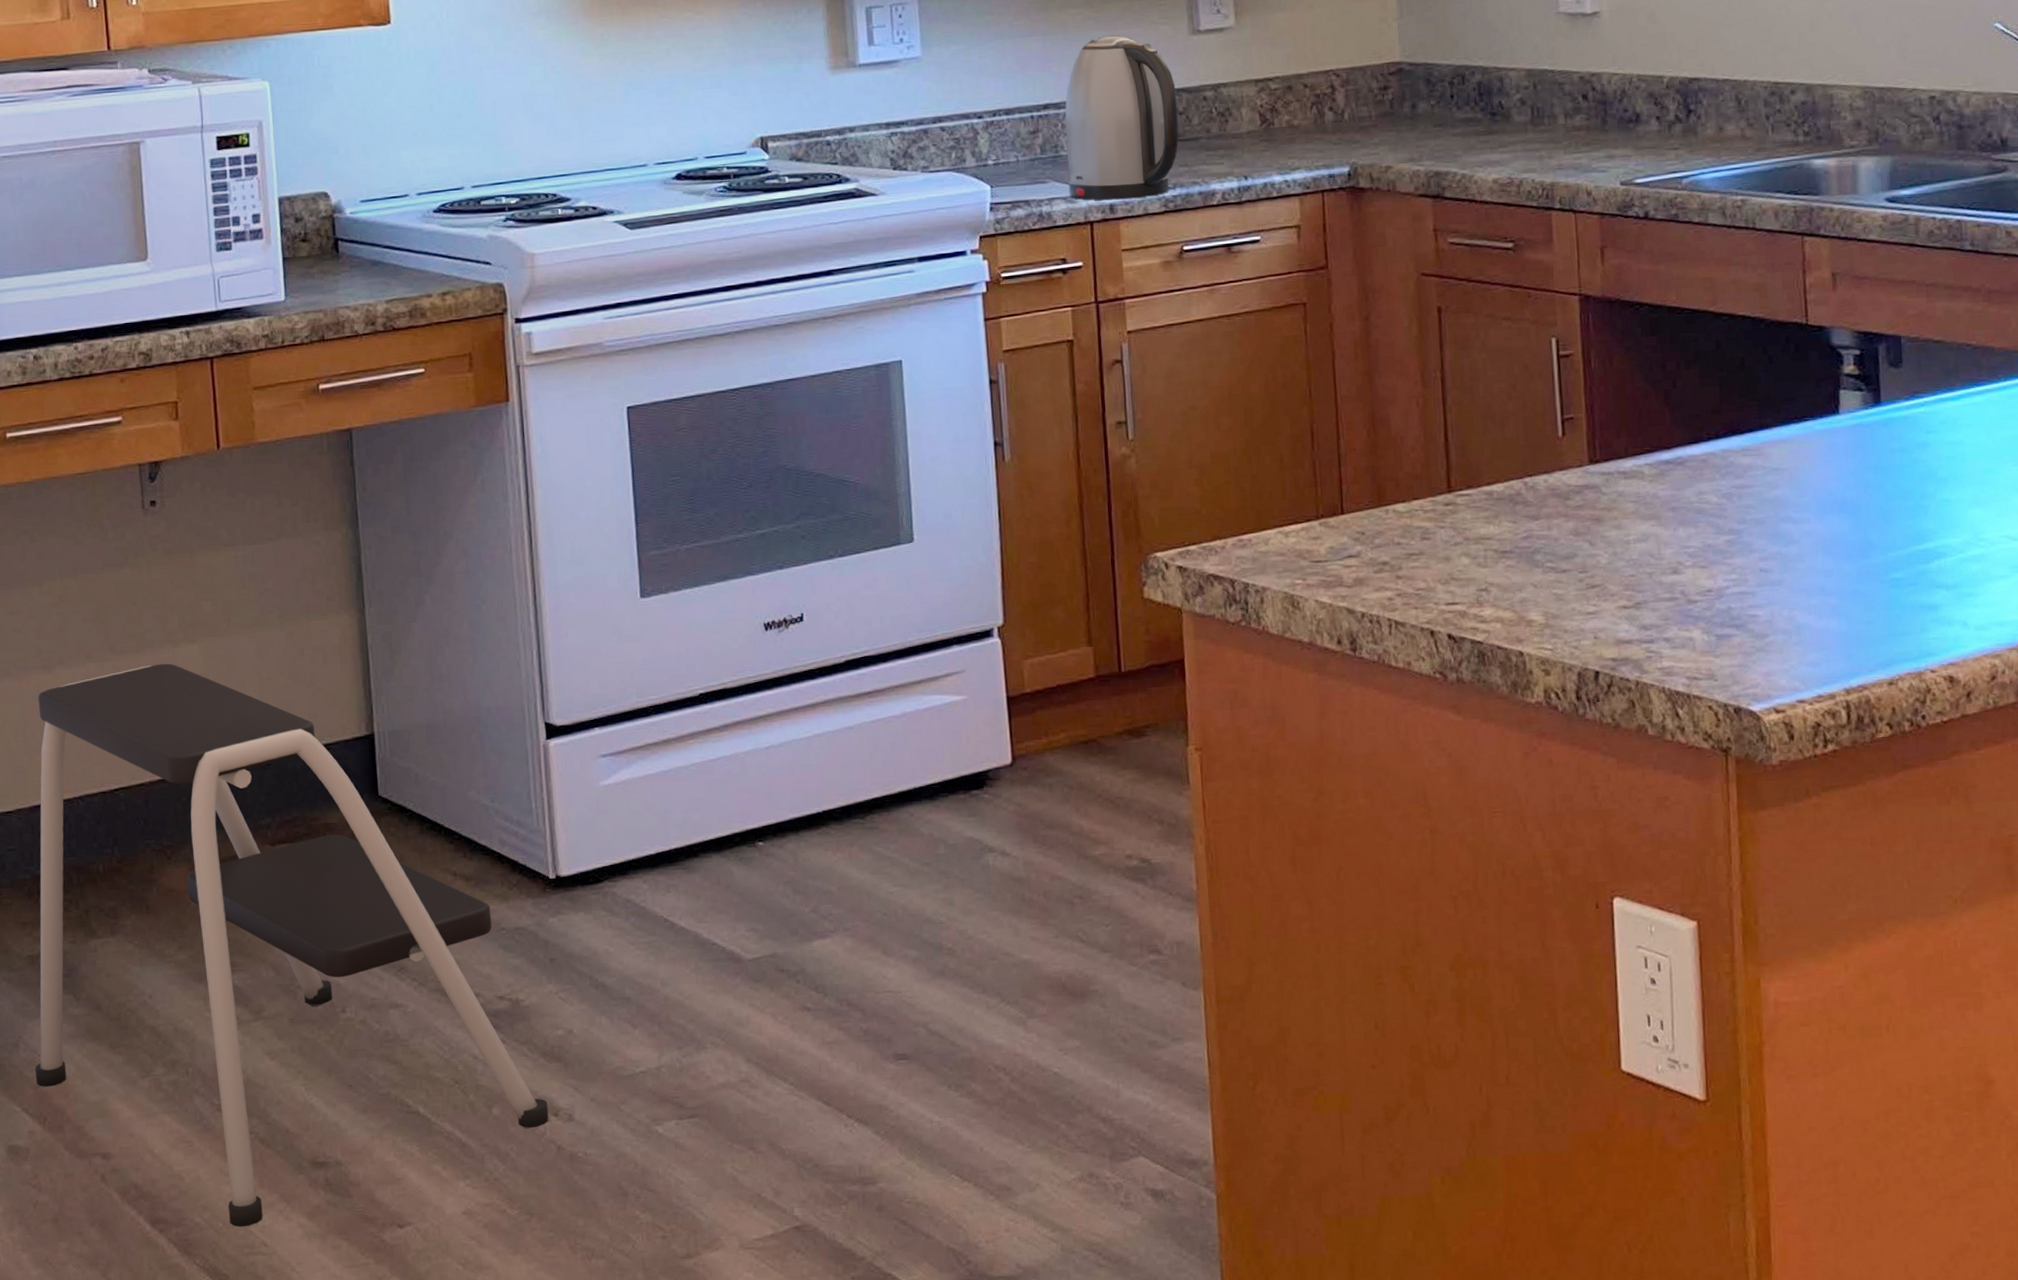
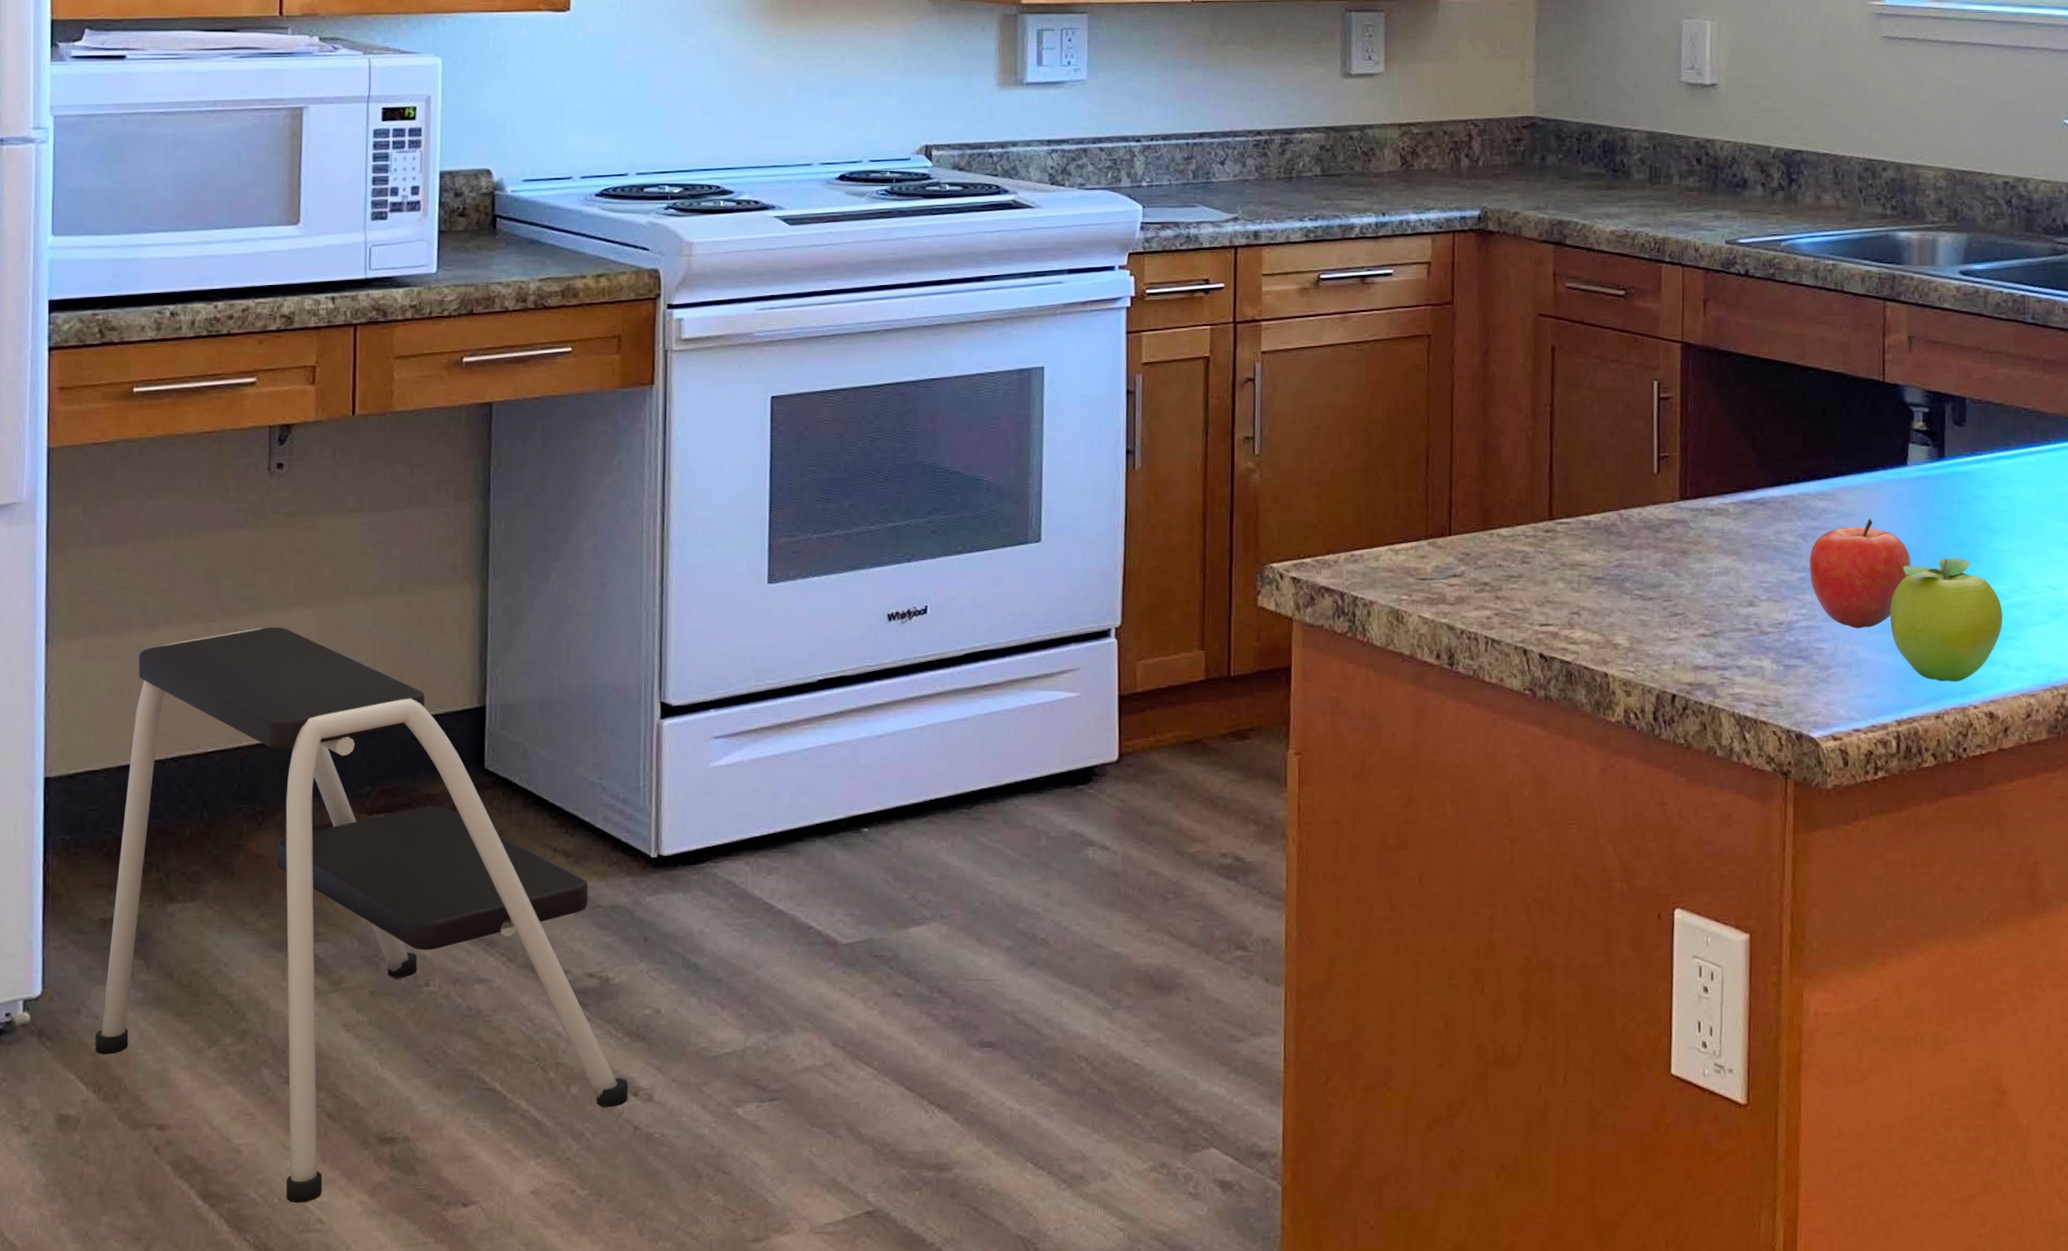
kettle: present [1064,35,1179,200] -> none [1216,73,1325,227]
fruit: none [1736,473,1851,592] -> present [1809,518,1911,628]
fruit: none [1829,511,1958,646] -> present [1890,558,2003,682]

